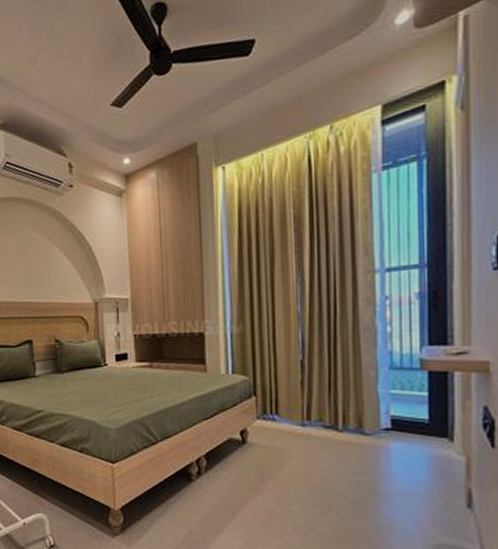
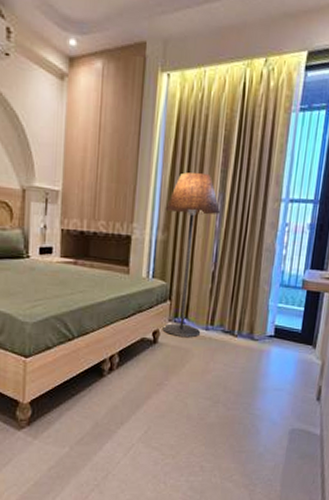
floor lamp: none [237,257,300,436] -> present [162,172,220,338]

